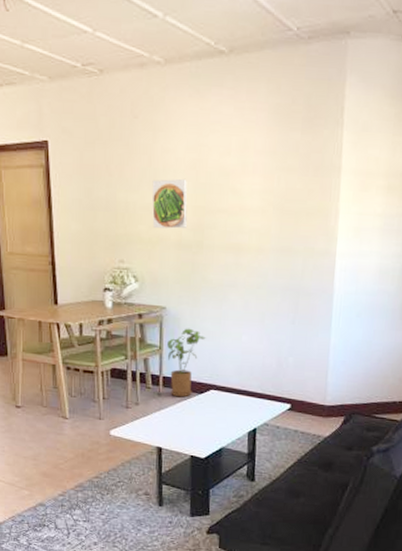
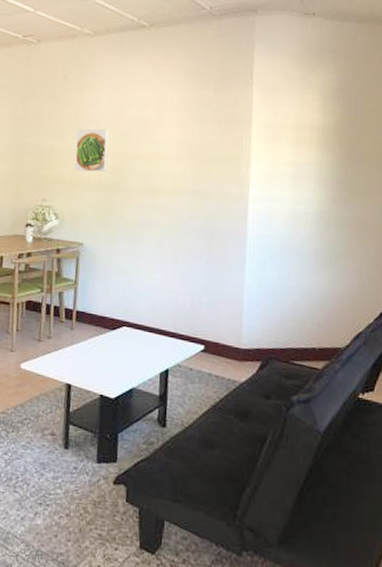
house plant: present [167,328,206,398] -> none [82,264,120,333]

